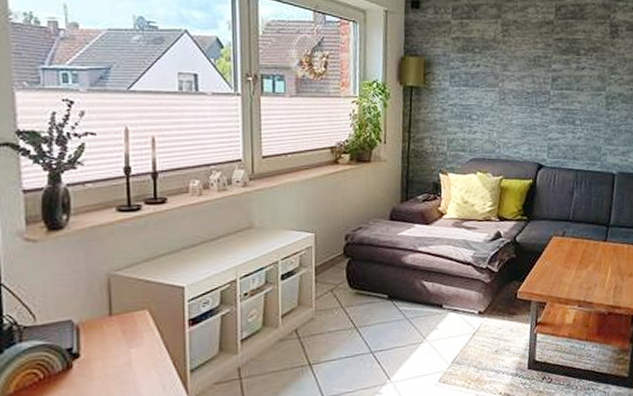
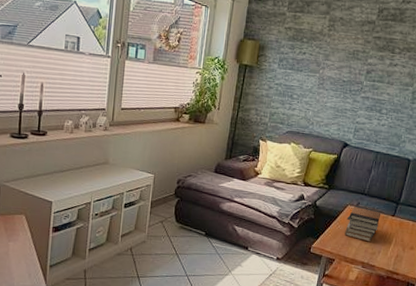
book stack: none [553,235,592,276] -> present [344,205,381,242]

